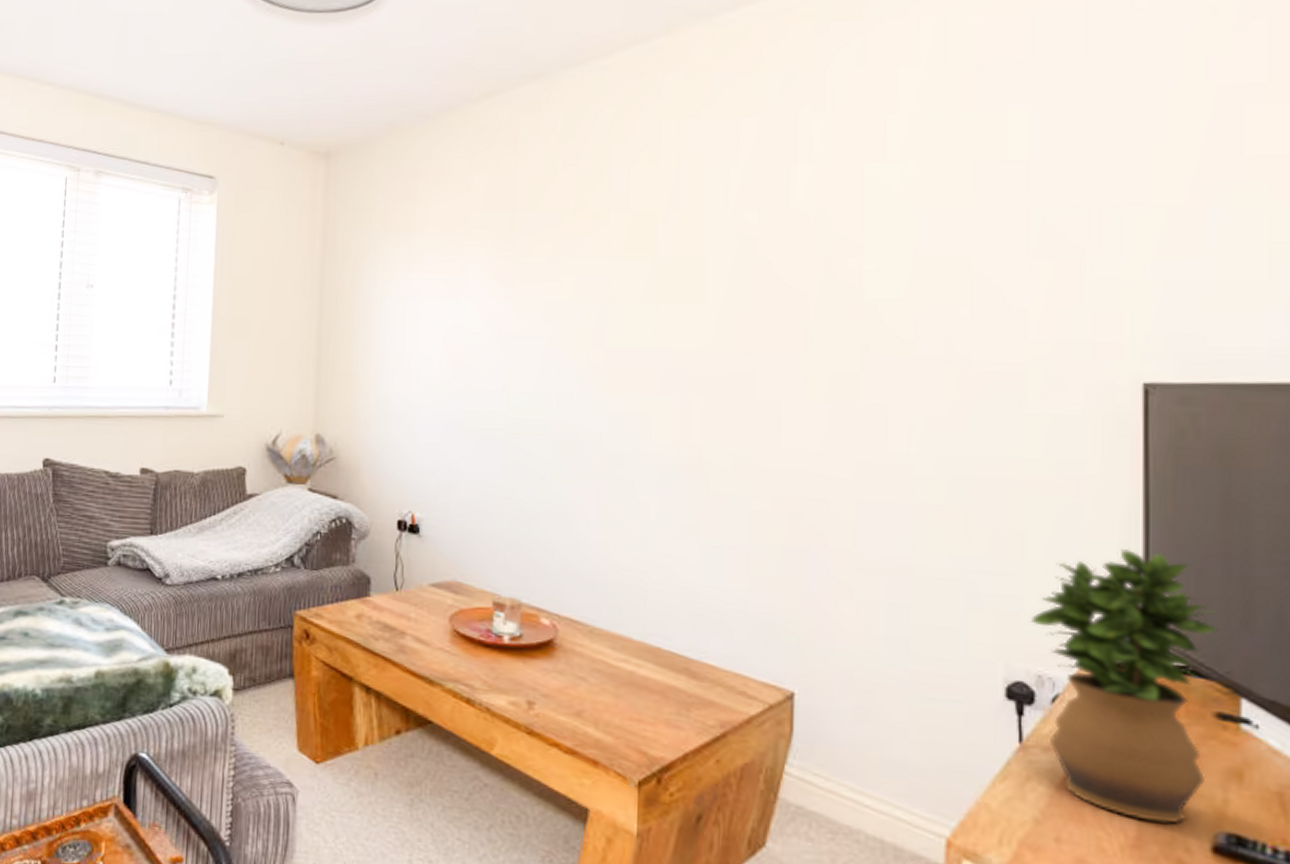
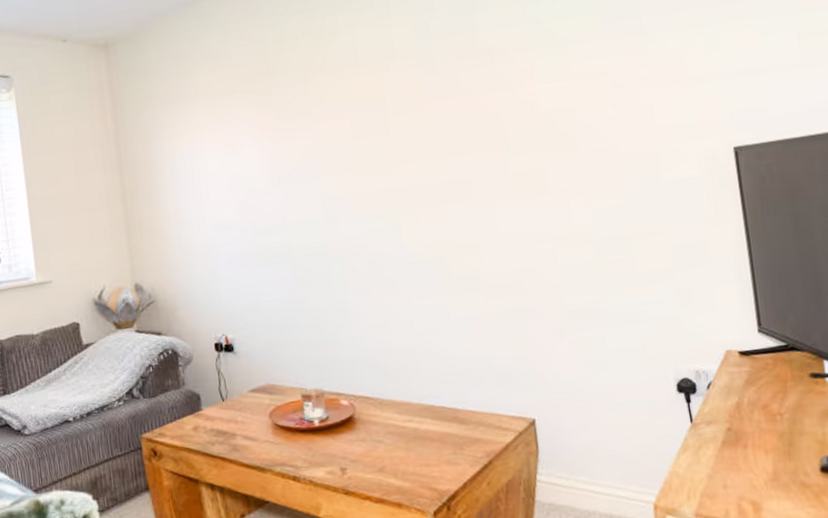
potted plant: present [1031,549,1219,823] -> none [686,267,810,460]

